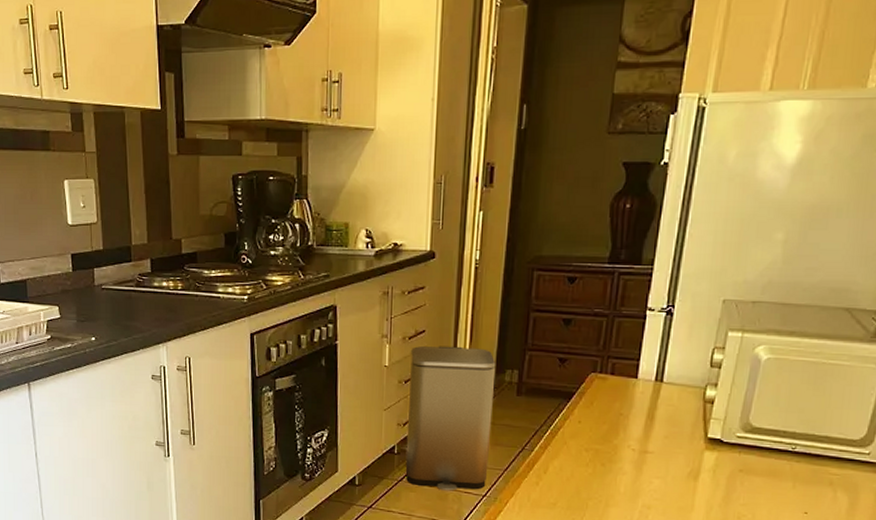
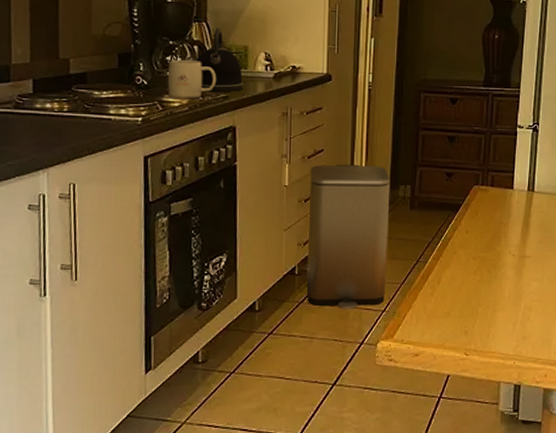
mug: none [270,238,318,280] -> present [167,59,217,101]
kettle: none [297,205,345,271] -> present [195,28,244,92]

